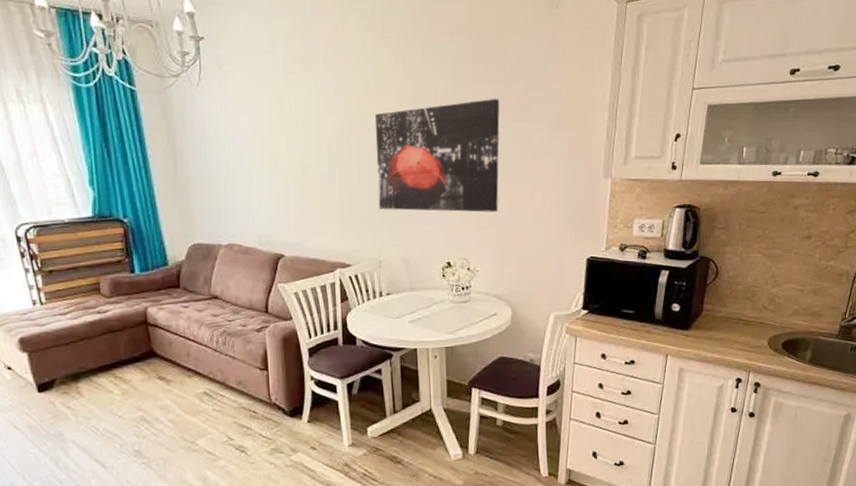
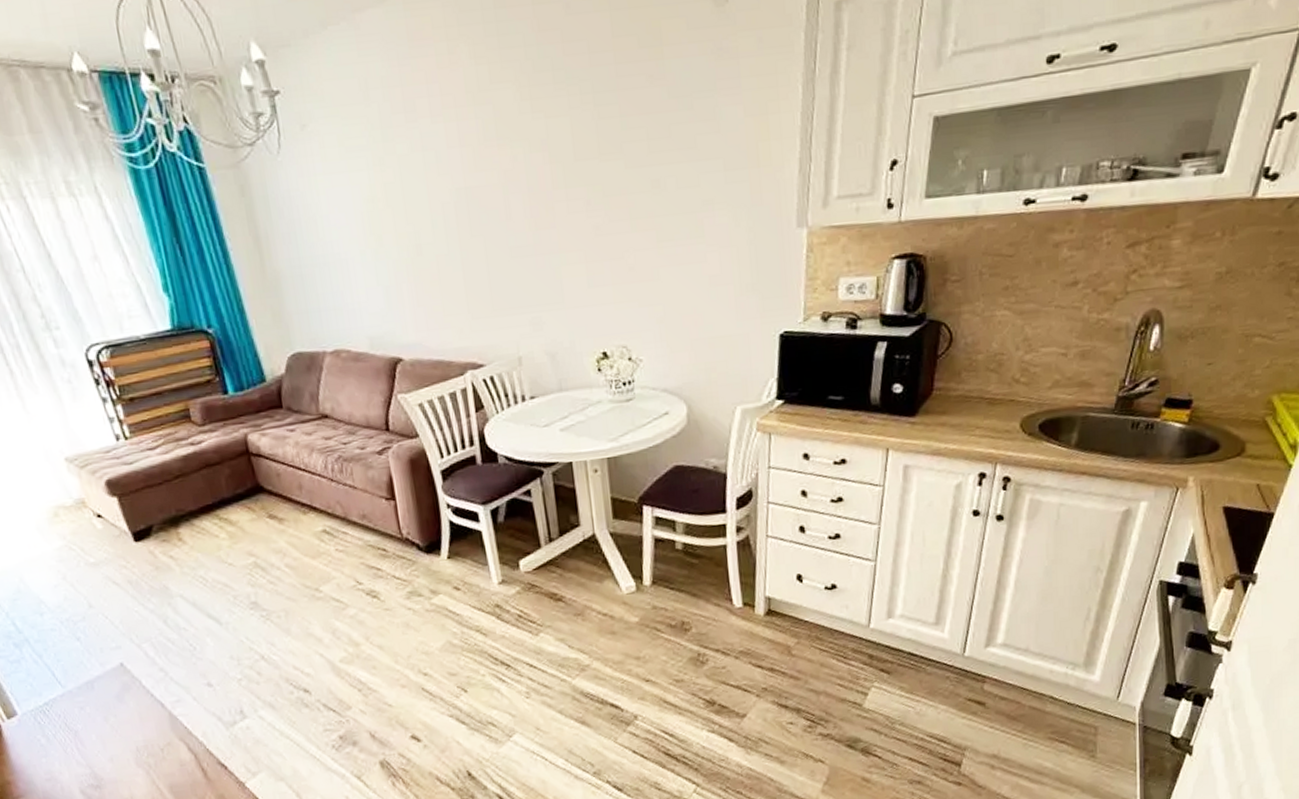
wall art: present [374,99,500,212] -> none [499,135,663,293]

